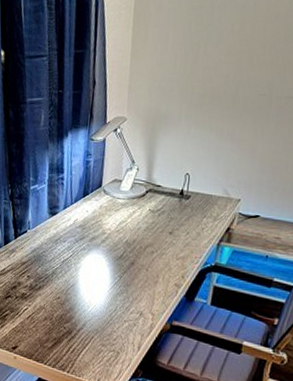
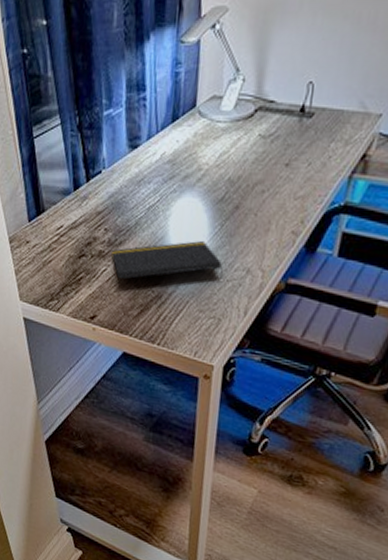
notepad: none [32,288,122,320] -> present [112,240,224,280]

